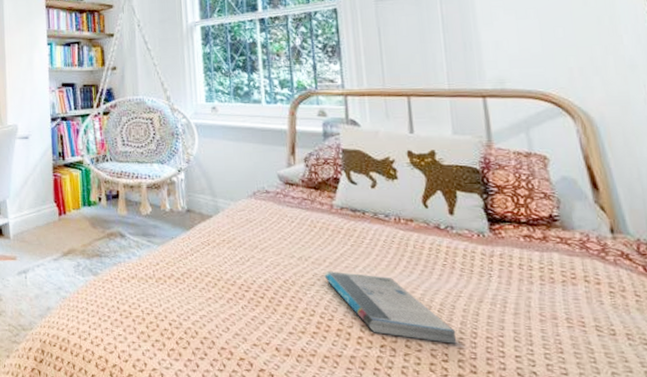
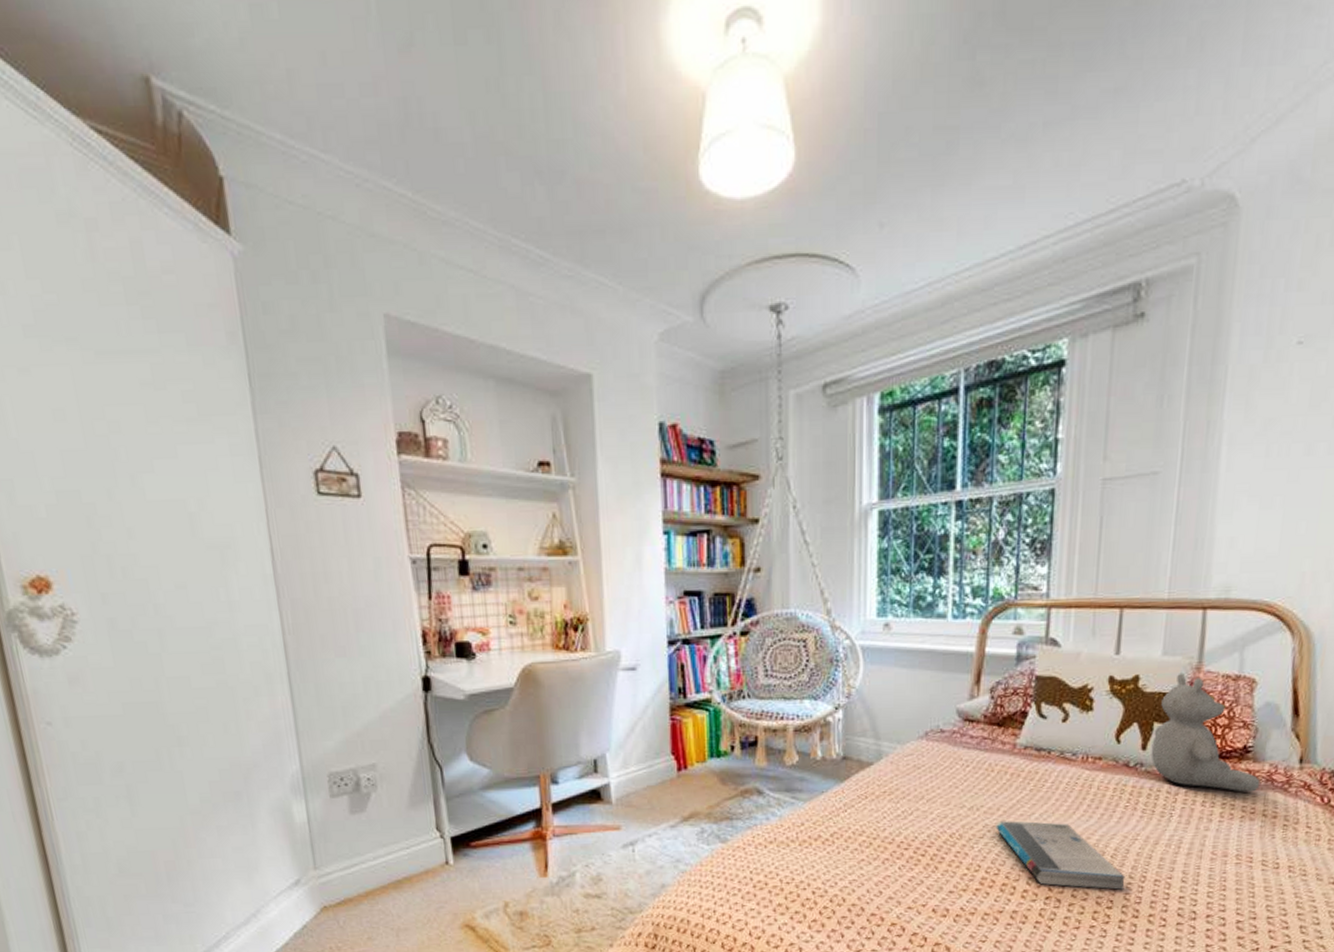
teddy bear: none [458,149,575,258] -> present [1151,673,1261,792]

